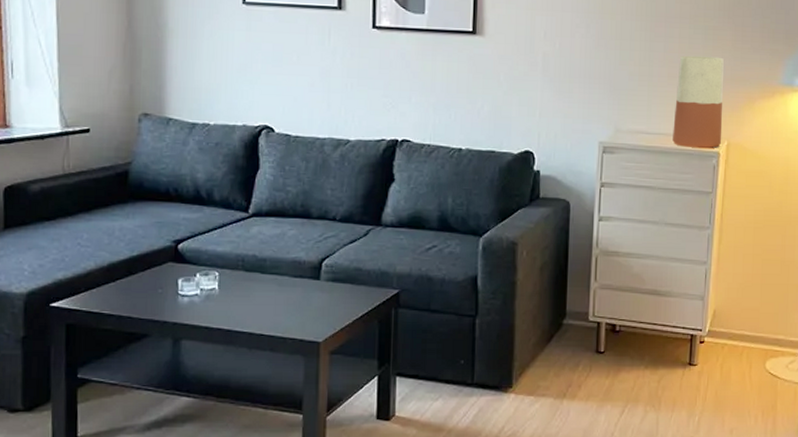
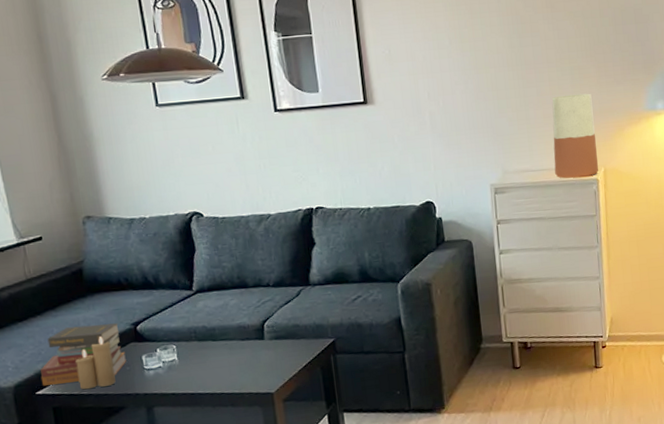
books: none [59,235,161,298] -> present [40,323,127,386]
candle: none [101,250,145,309] -> present [75,336,116,390]

